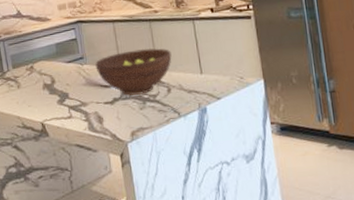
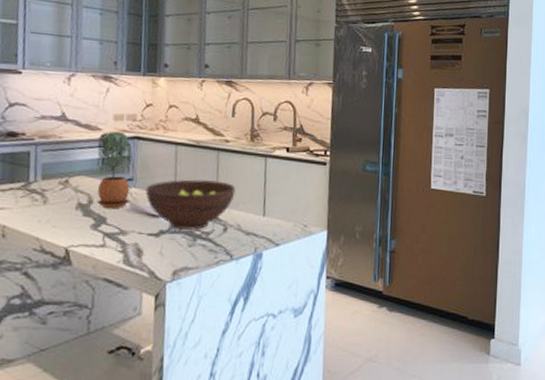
potted plant: none [48,18,85,86] -> present [97,131,135,209]

